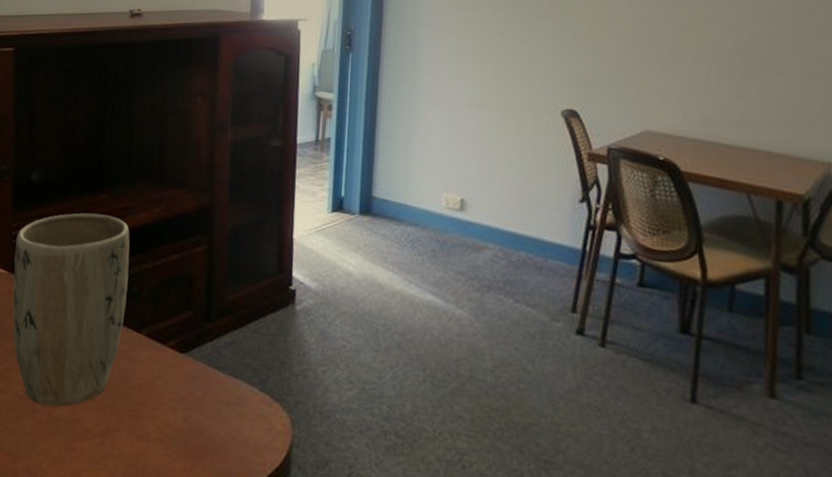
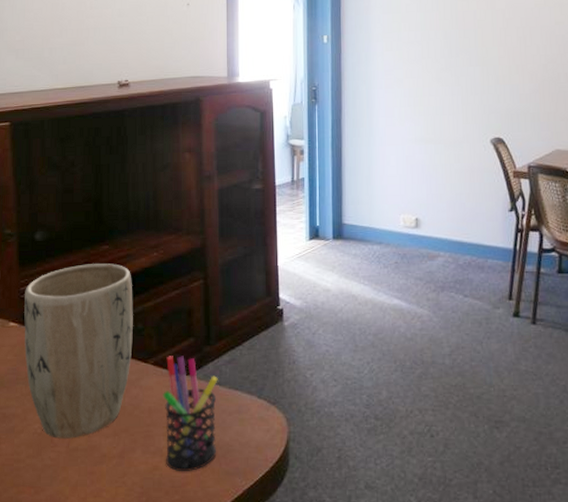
pen holder: none [152,328,216,465] -> present [163,356,218,472]

